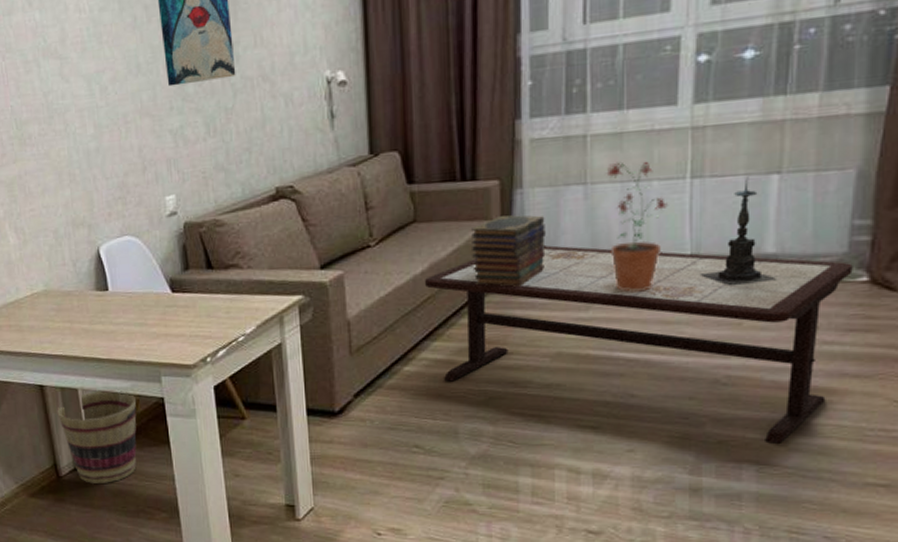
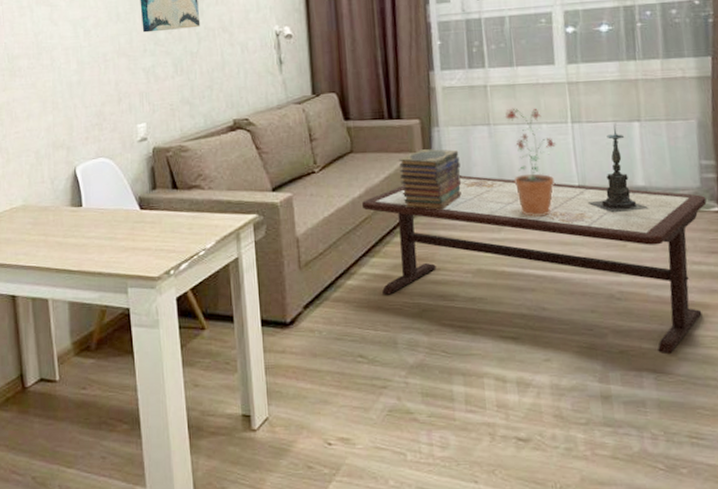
basket: present [57,390,137,483] -> none [27,300,103,394]

